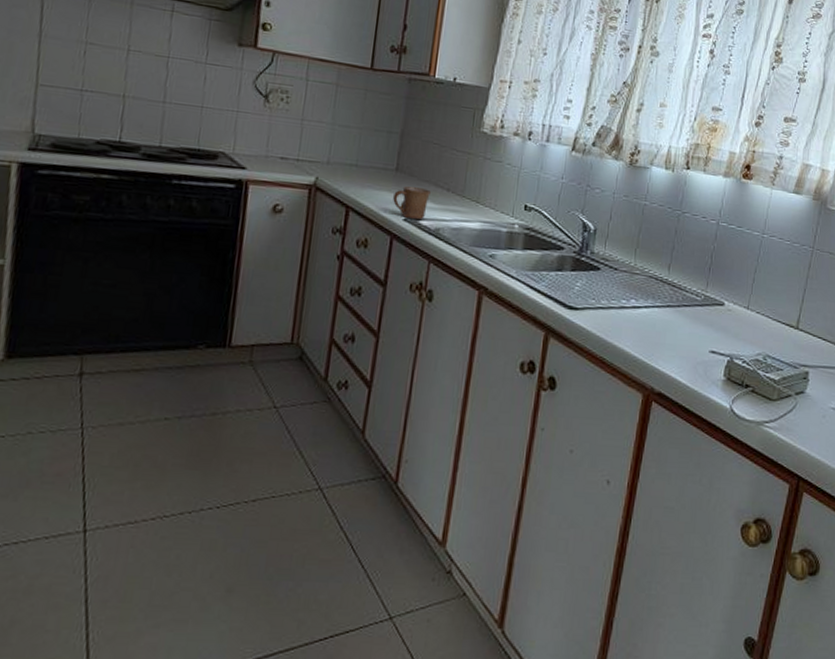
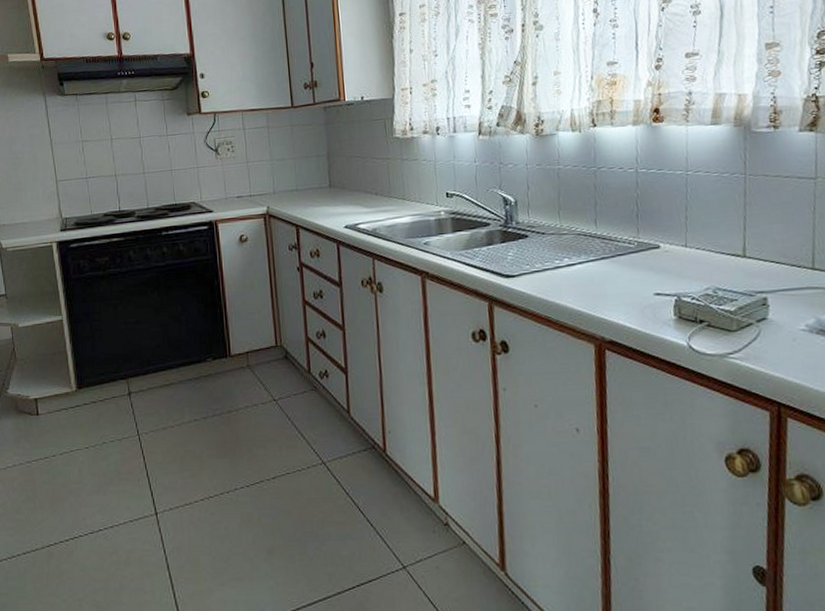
mug: present [393,186,431,220] -> none [332,197,362,226]

